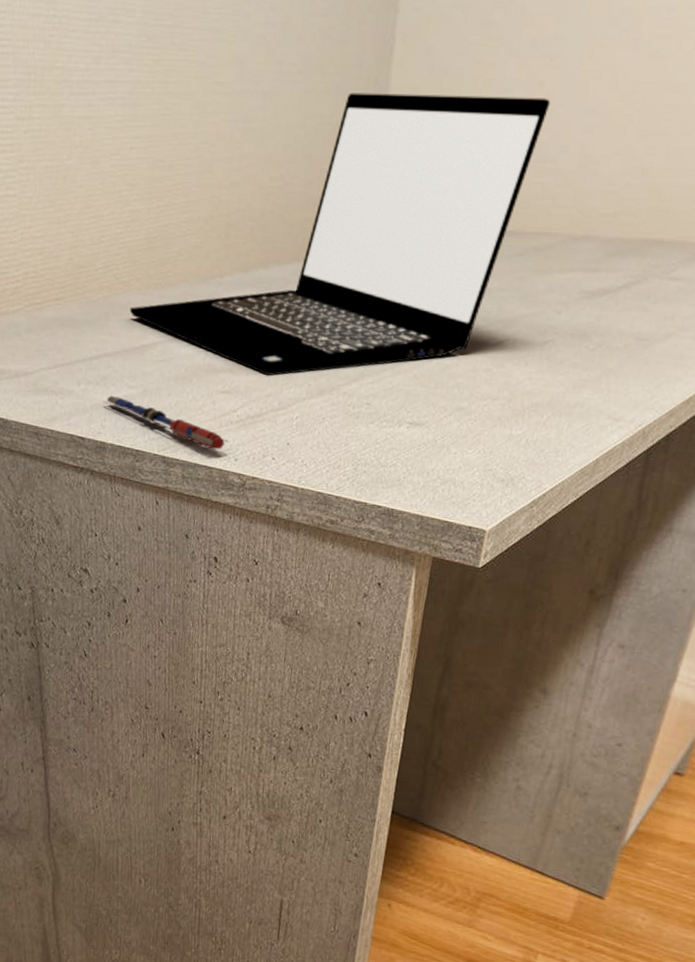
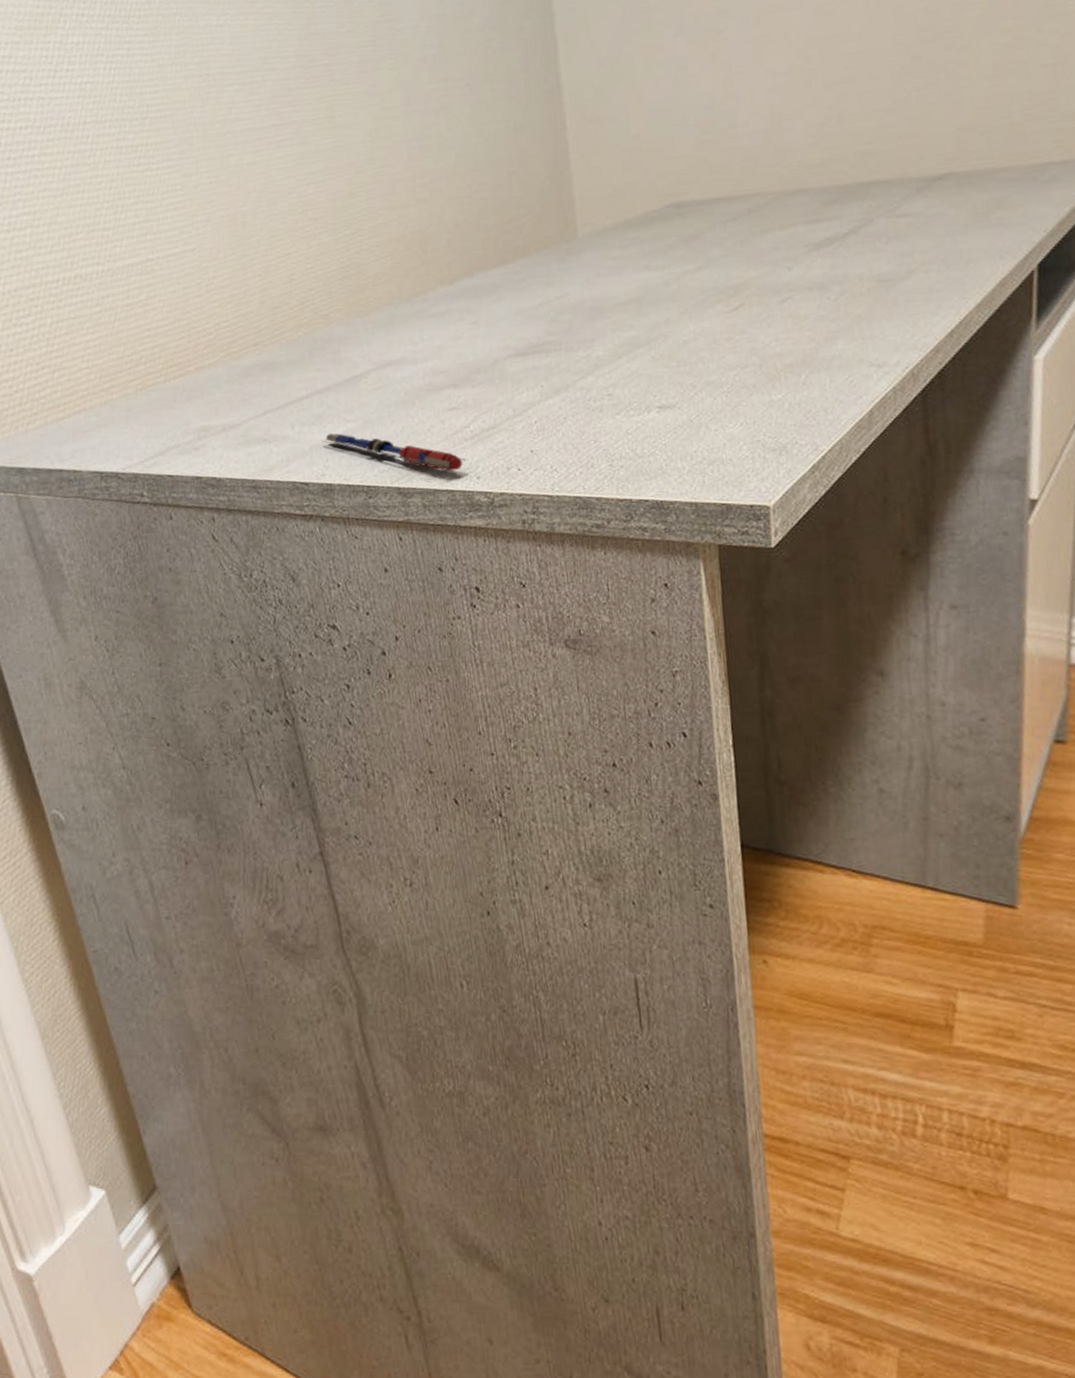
laptop computer: present [129,92,551,376] -> none [334,68,728,385]

